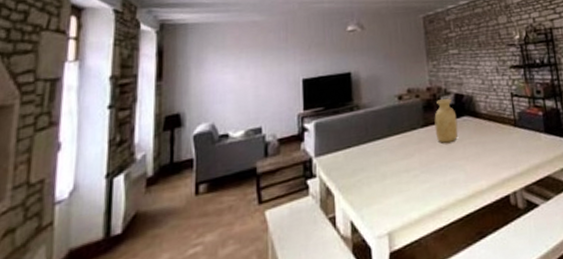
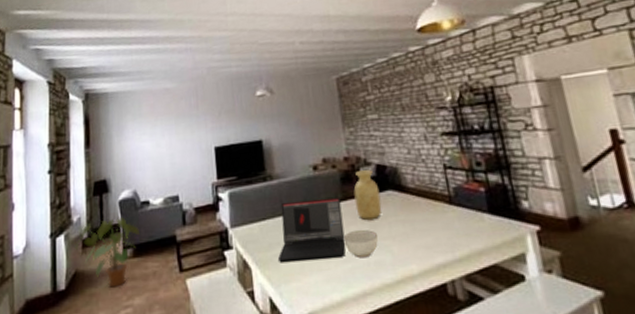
house plant: none [137,152,215,227] -> present [75,217,139,288]
laptop: none [362,123,425,187] -> present [278,197,346,262]
bowl: none [423,152,454,178] -> present [343,230,379,258]

